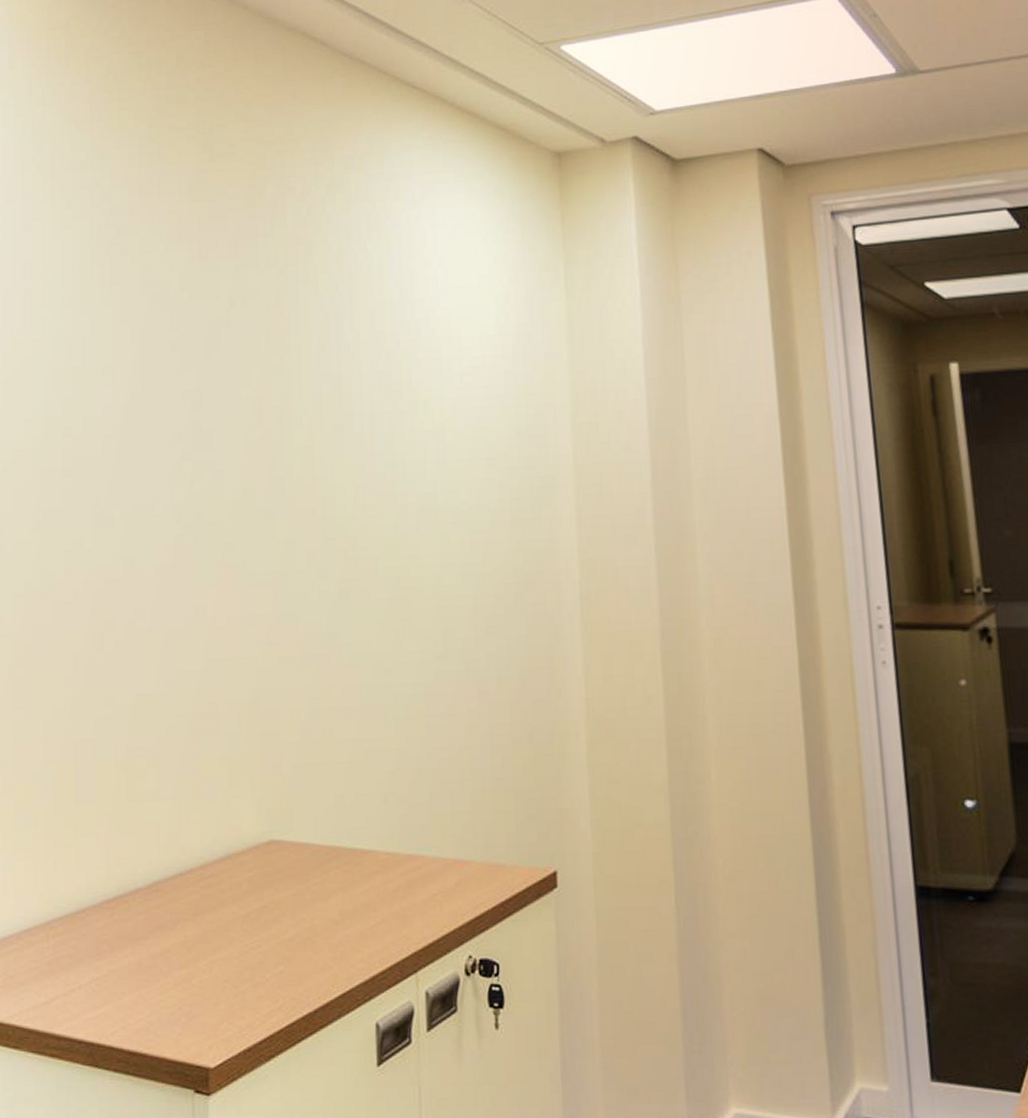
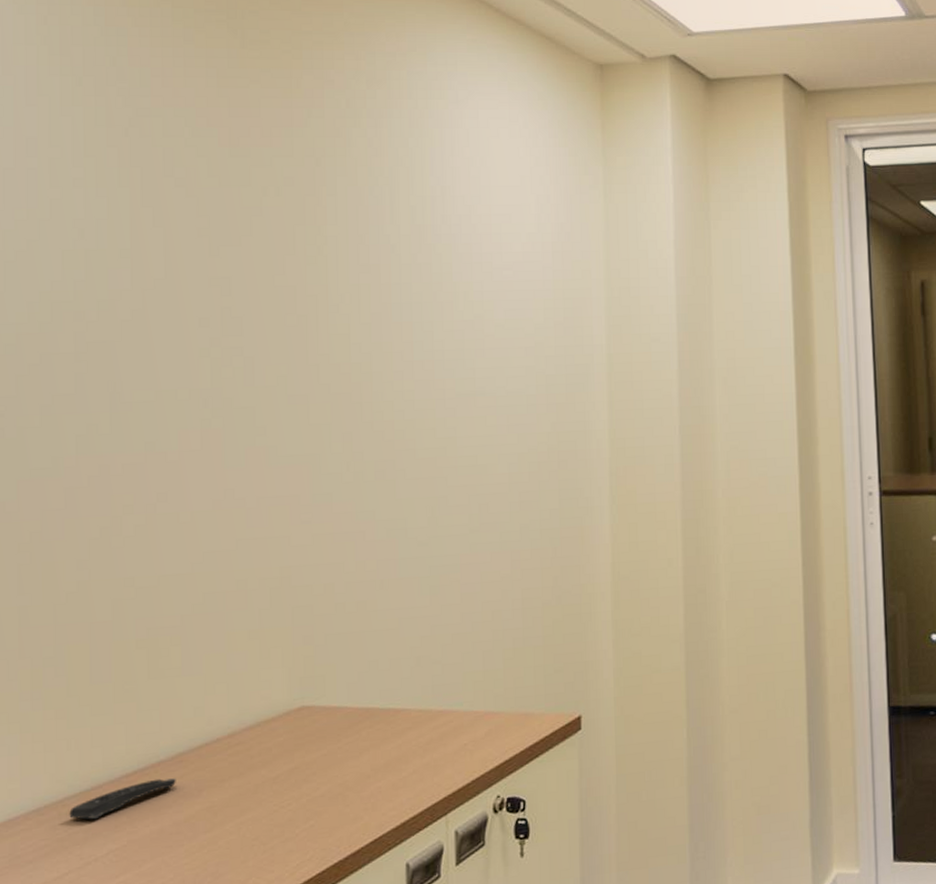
remote control: none [56,907,153,944] -> present [69,778,176,820]

